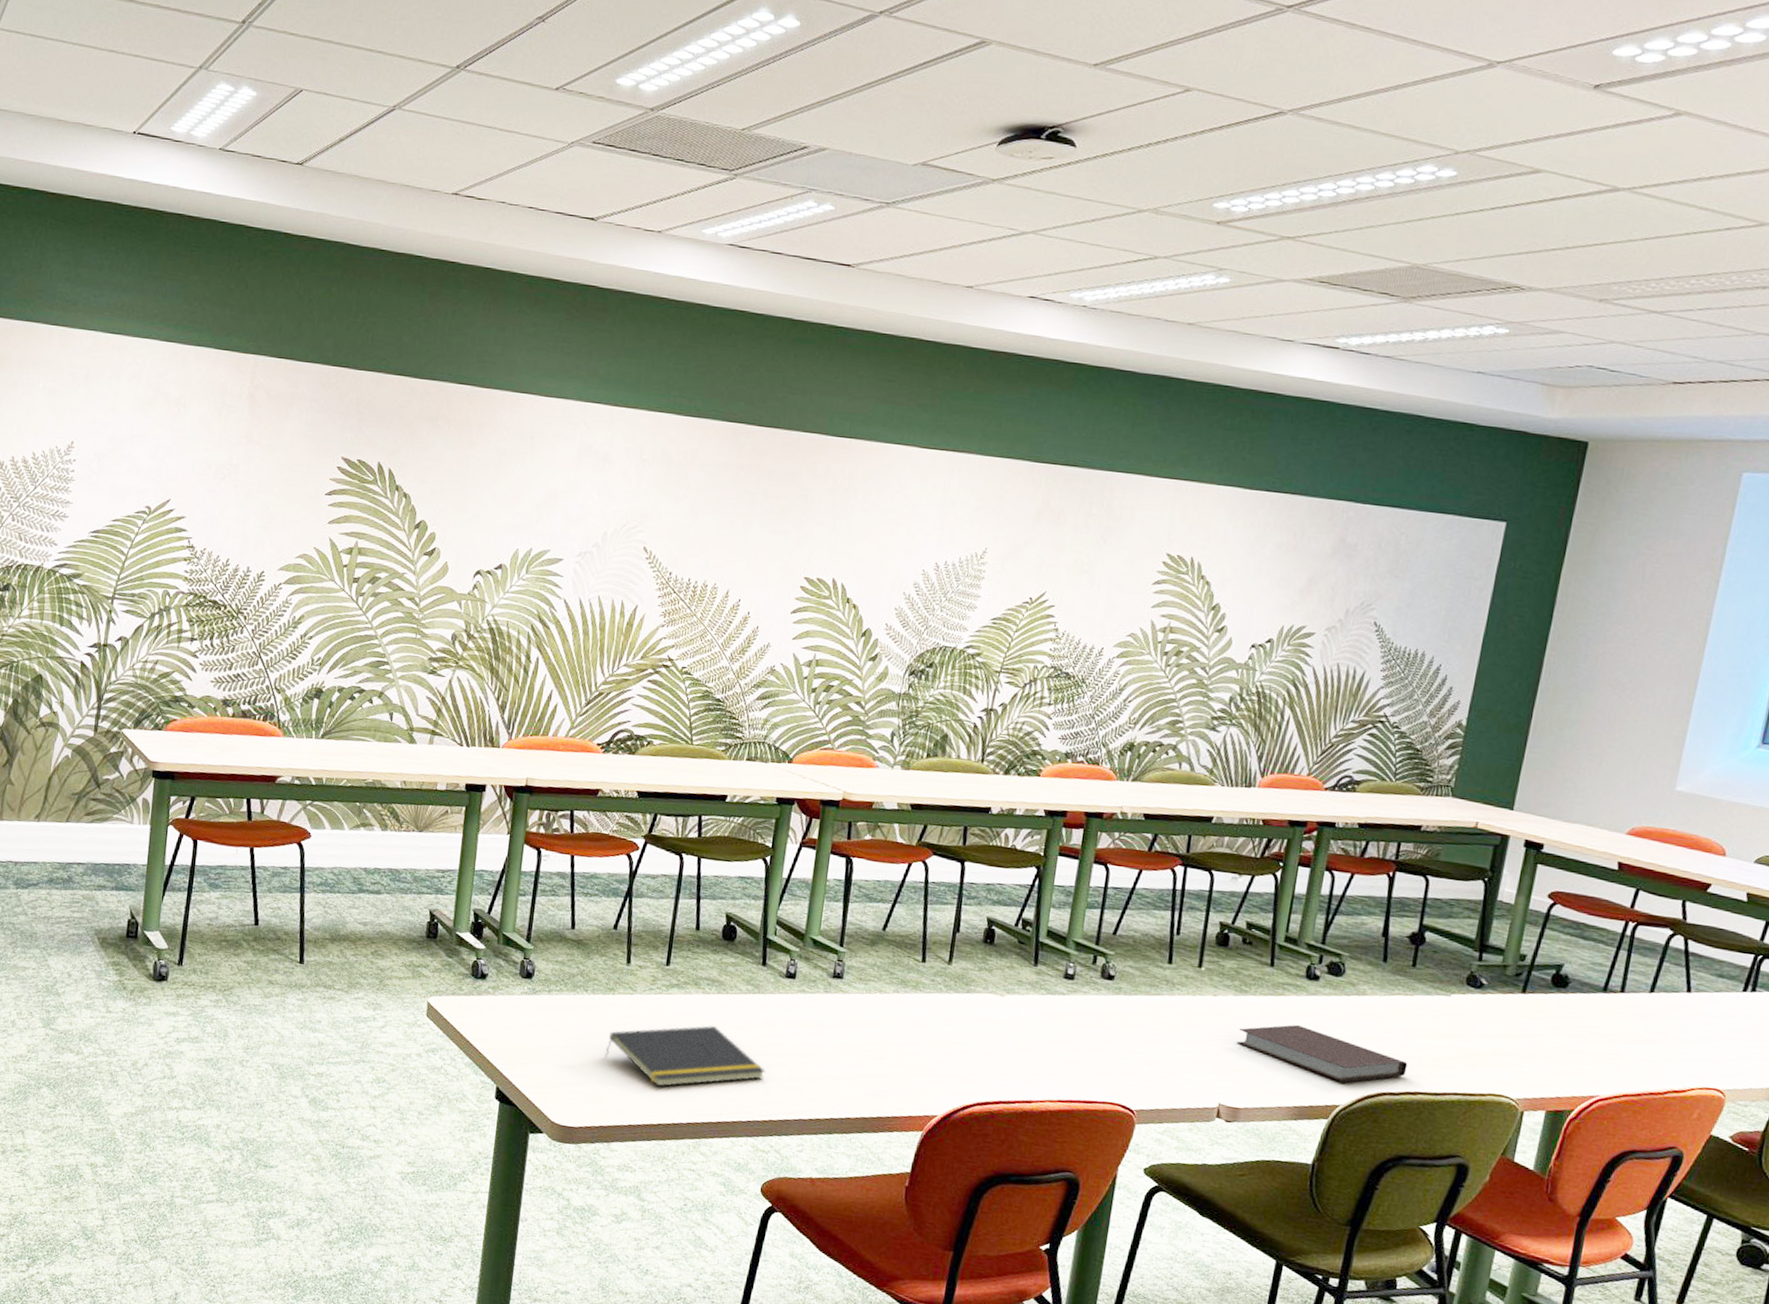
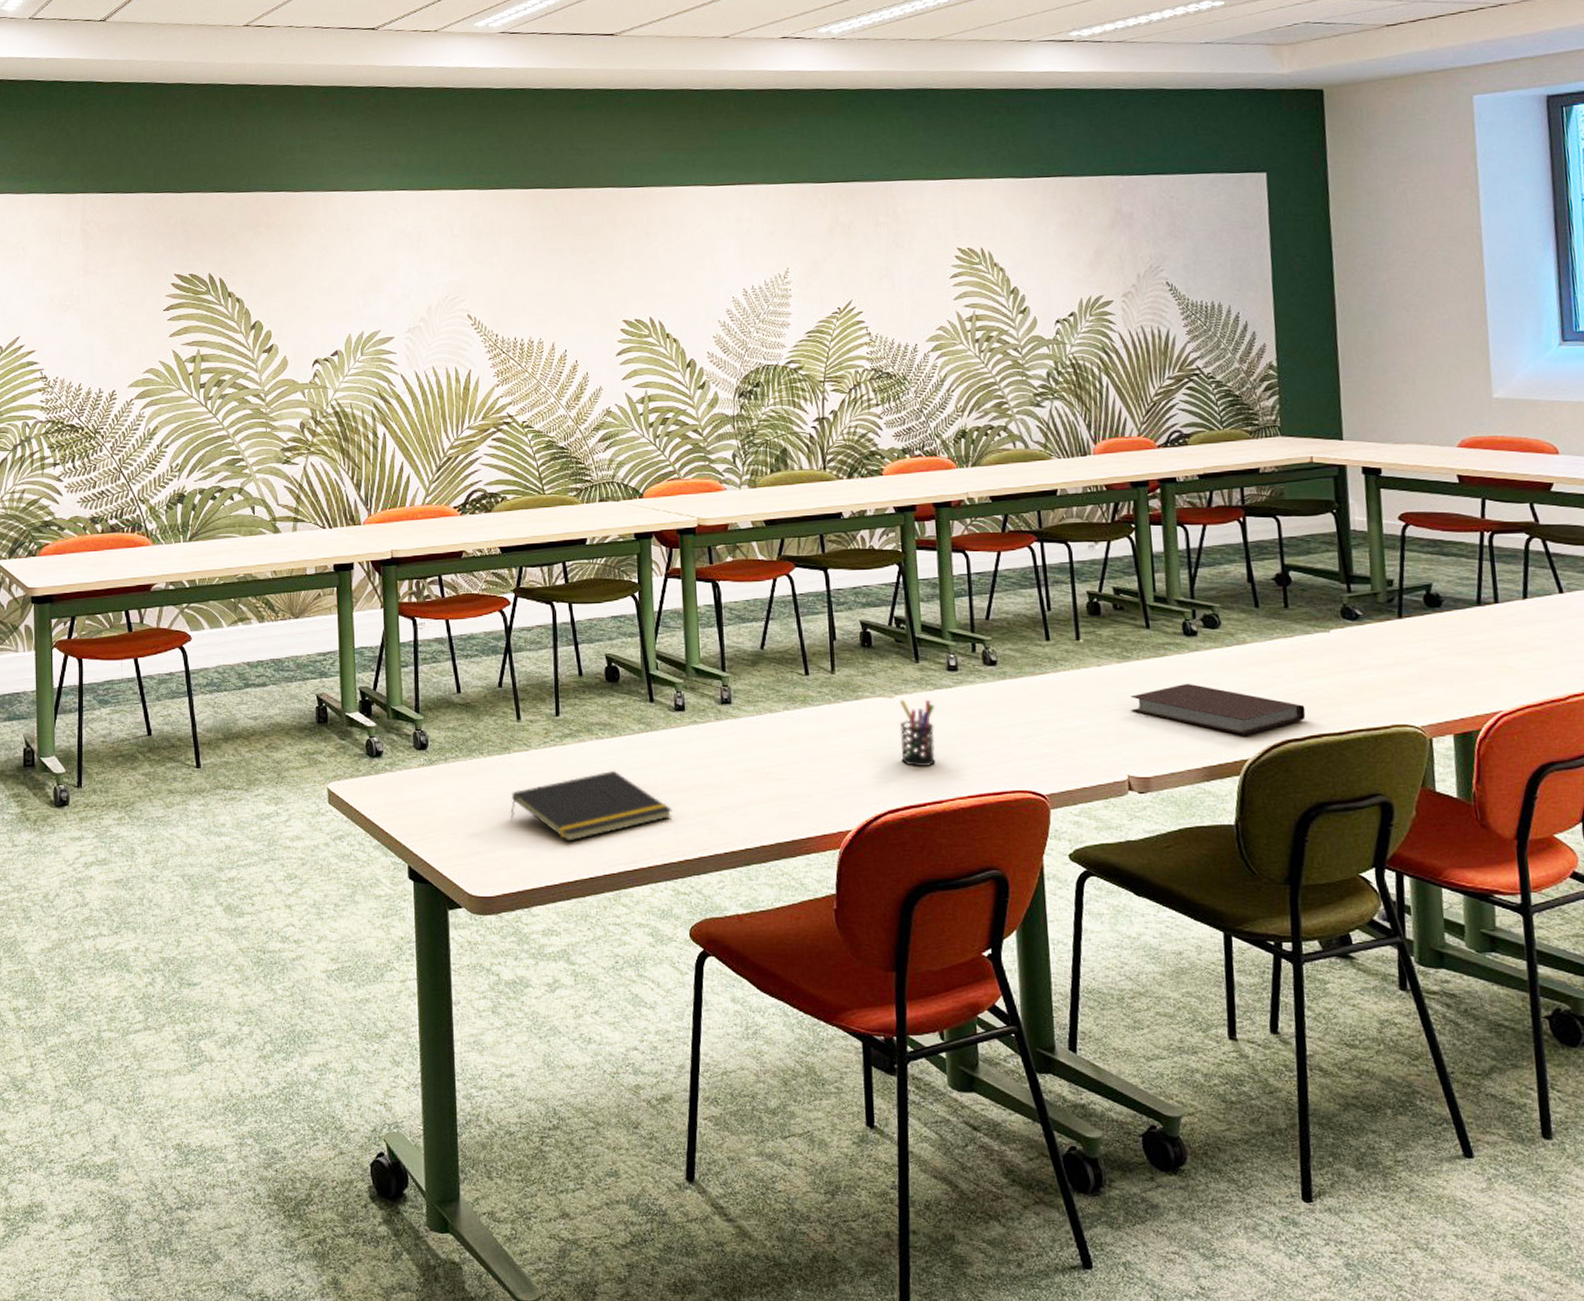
pen holder: none [1000,999,1045,1067] -> present [900,699,937,766]

